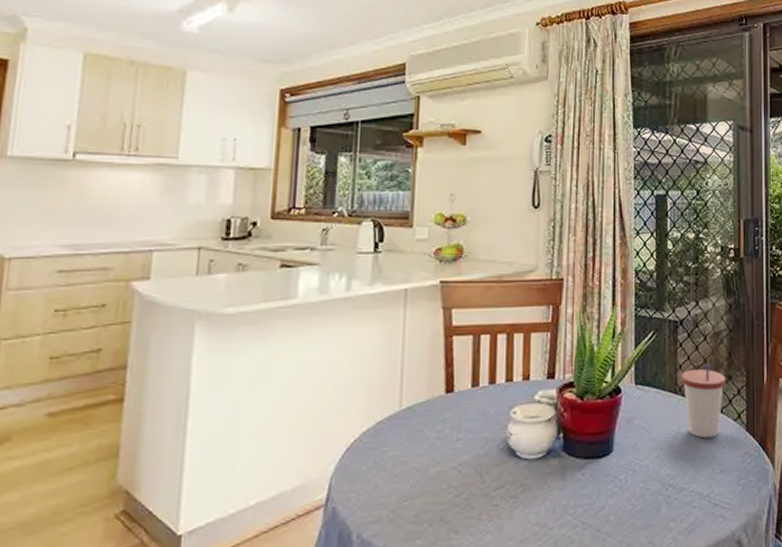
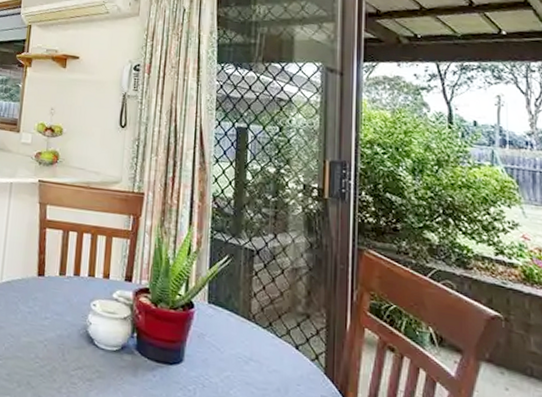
cup: present [680,364,726,438] -> none [255,297,304,373]

